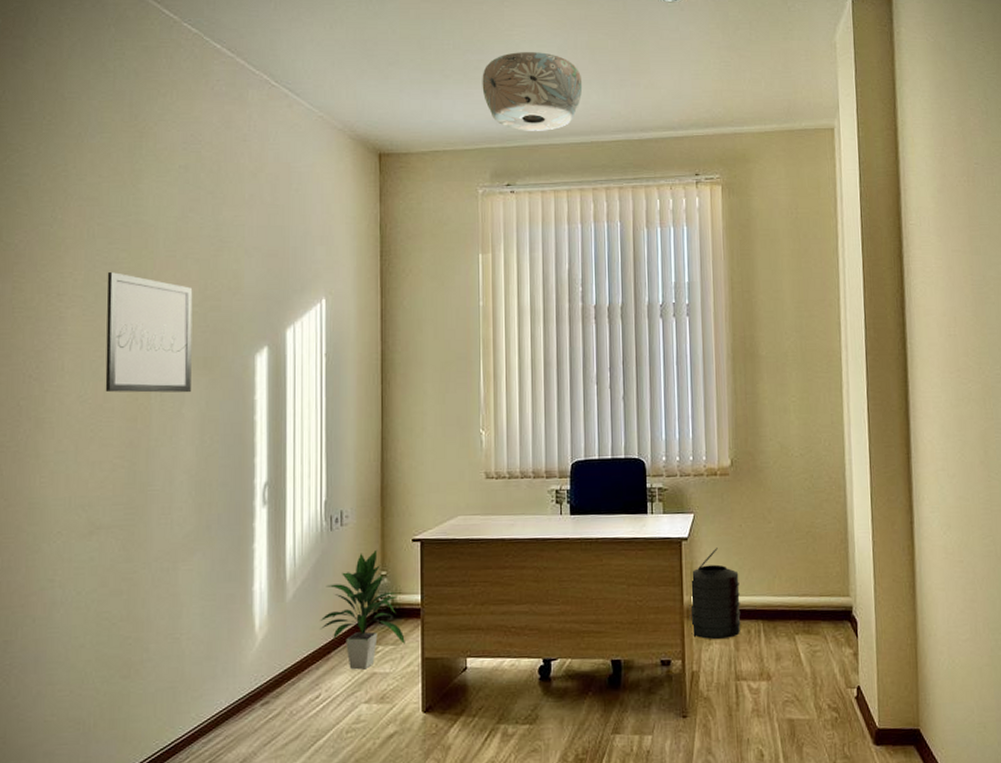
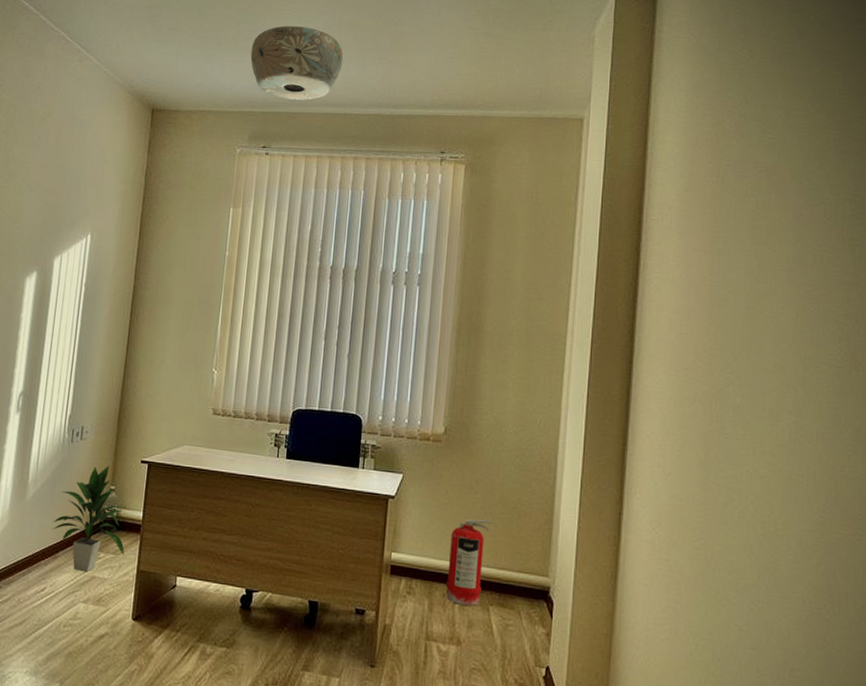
trash can: present [689,548,741,639] -> none [387,510,440,598]
fire extinguisher: none [749,547,788,639] -> present [445,519,492,606]

